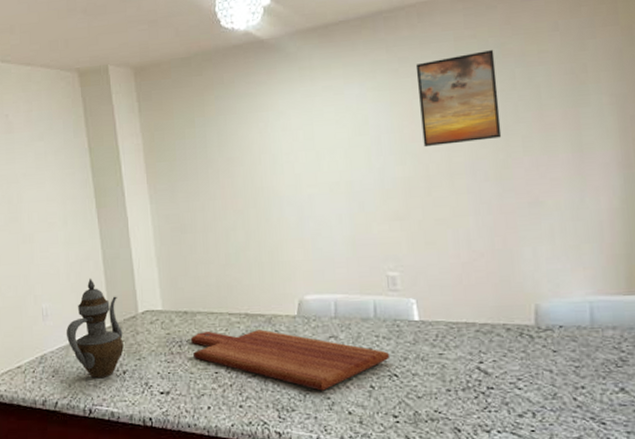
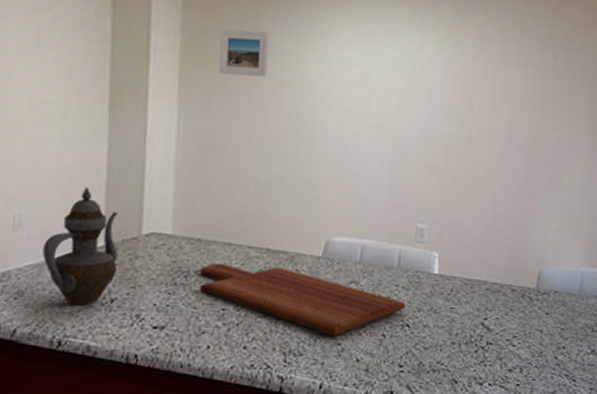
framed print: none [173,116,220,164] -> present [218,29,269,77]
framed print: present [415,50,502,148] -> none [471,26,545,113]

